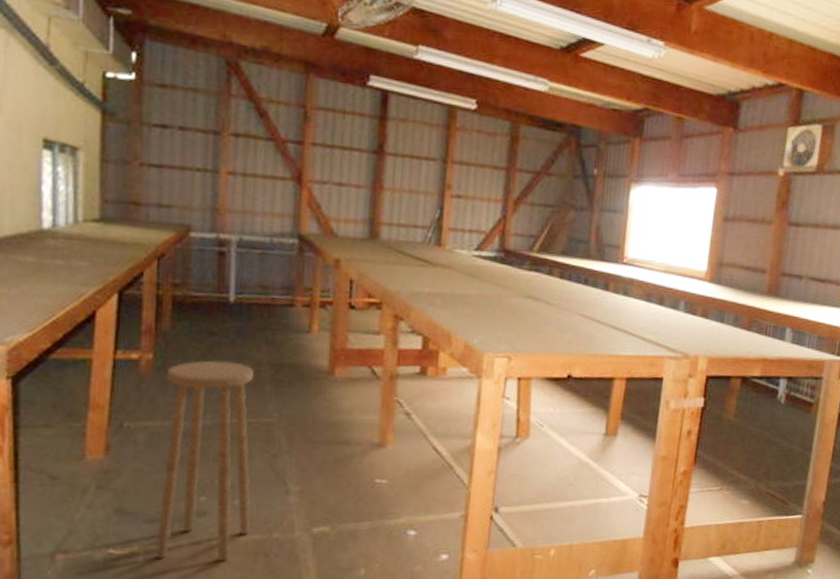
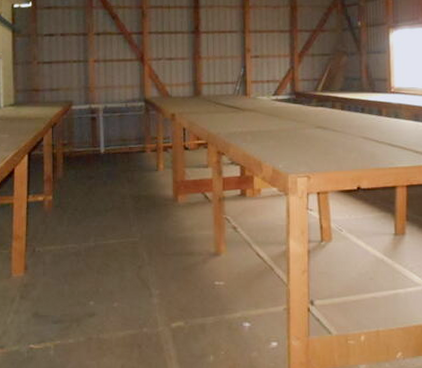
stool: present [156,360,254,562] -> none [61,197,126,352]

